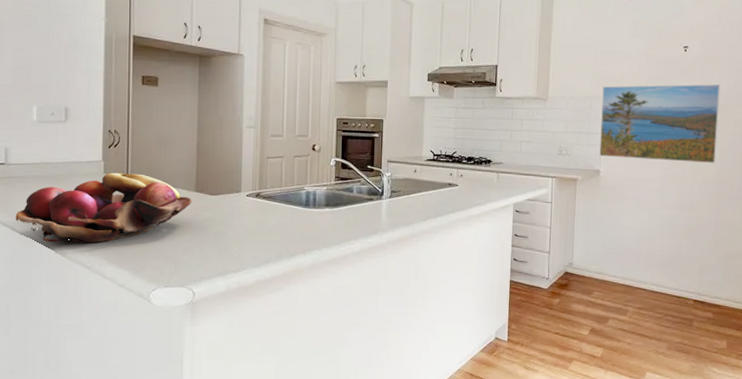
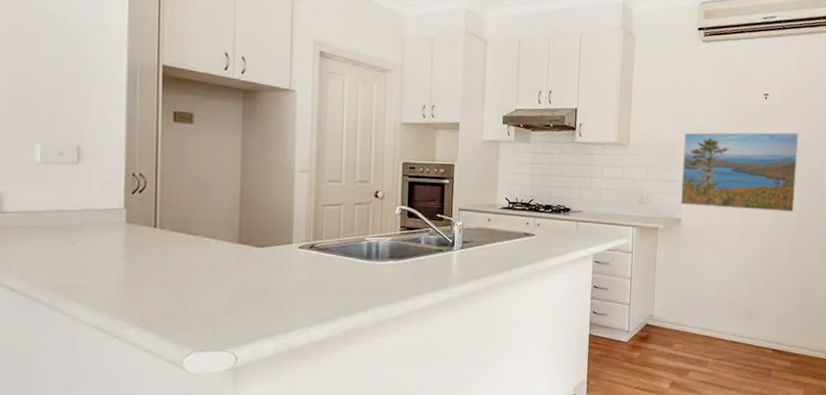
fruit basket: present [15,172,192,243] -> none [13,222,235,303]

